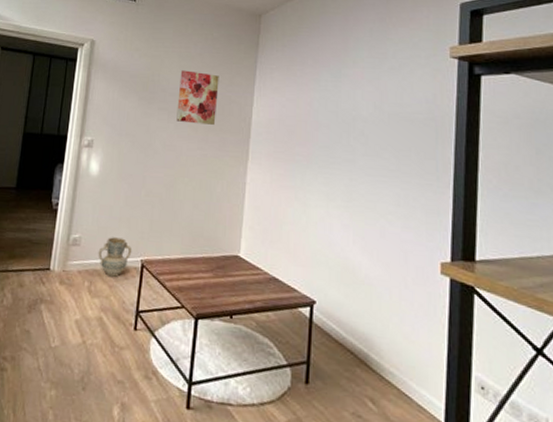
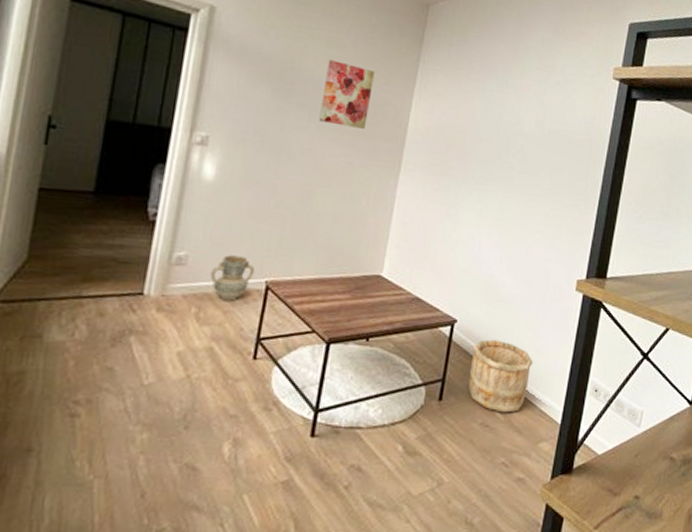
wooden bucket: none [334,323,402,404] -> present [467,339,533,413]

